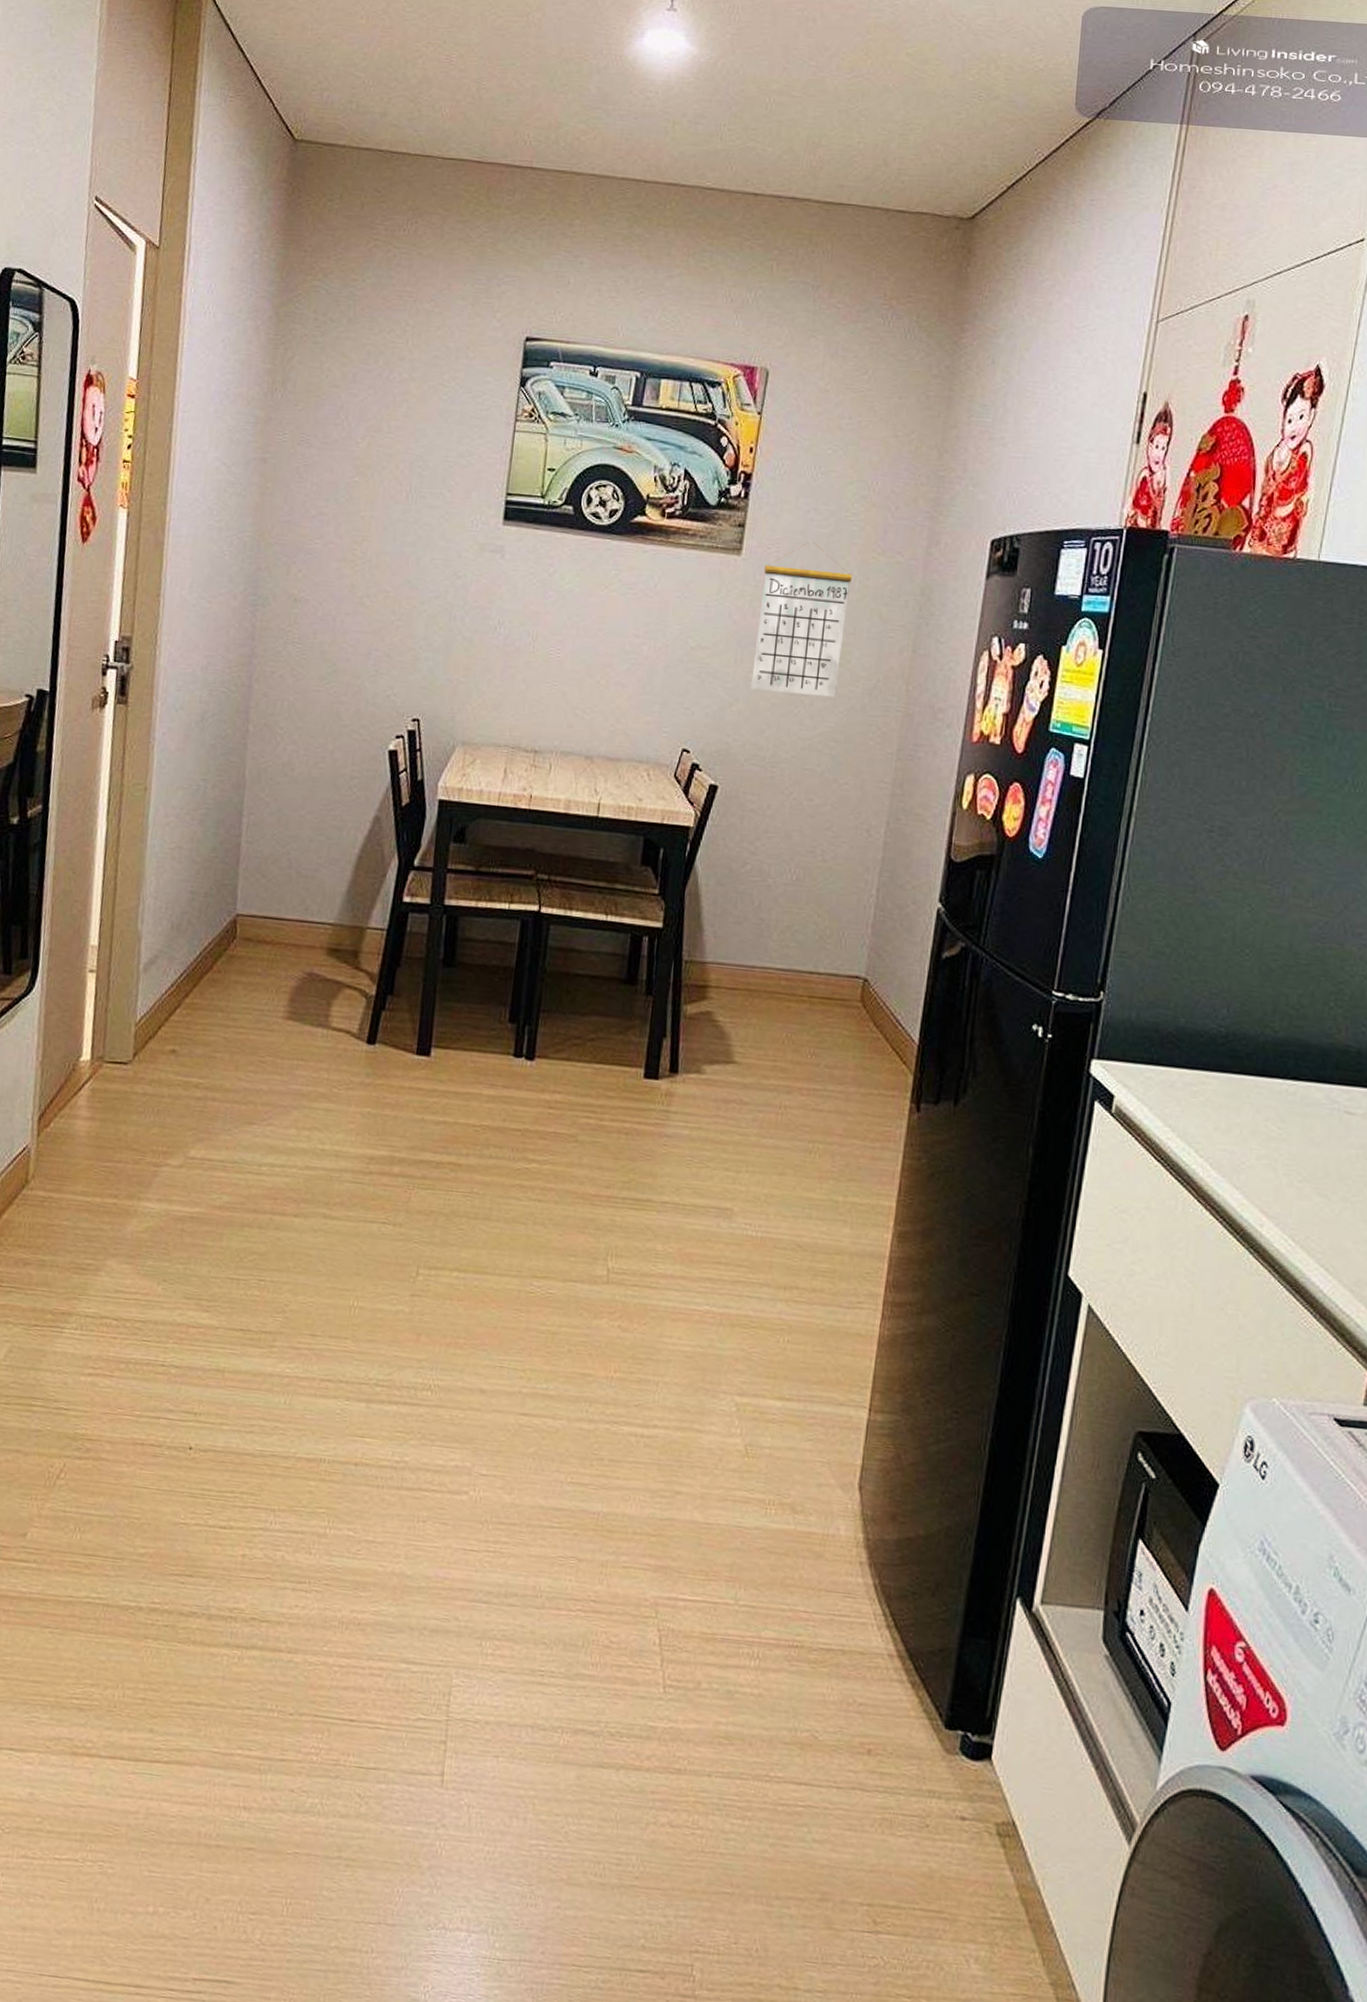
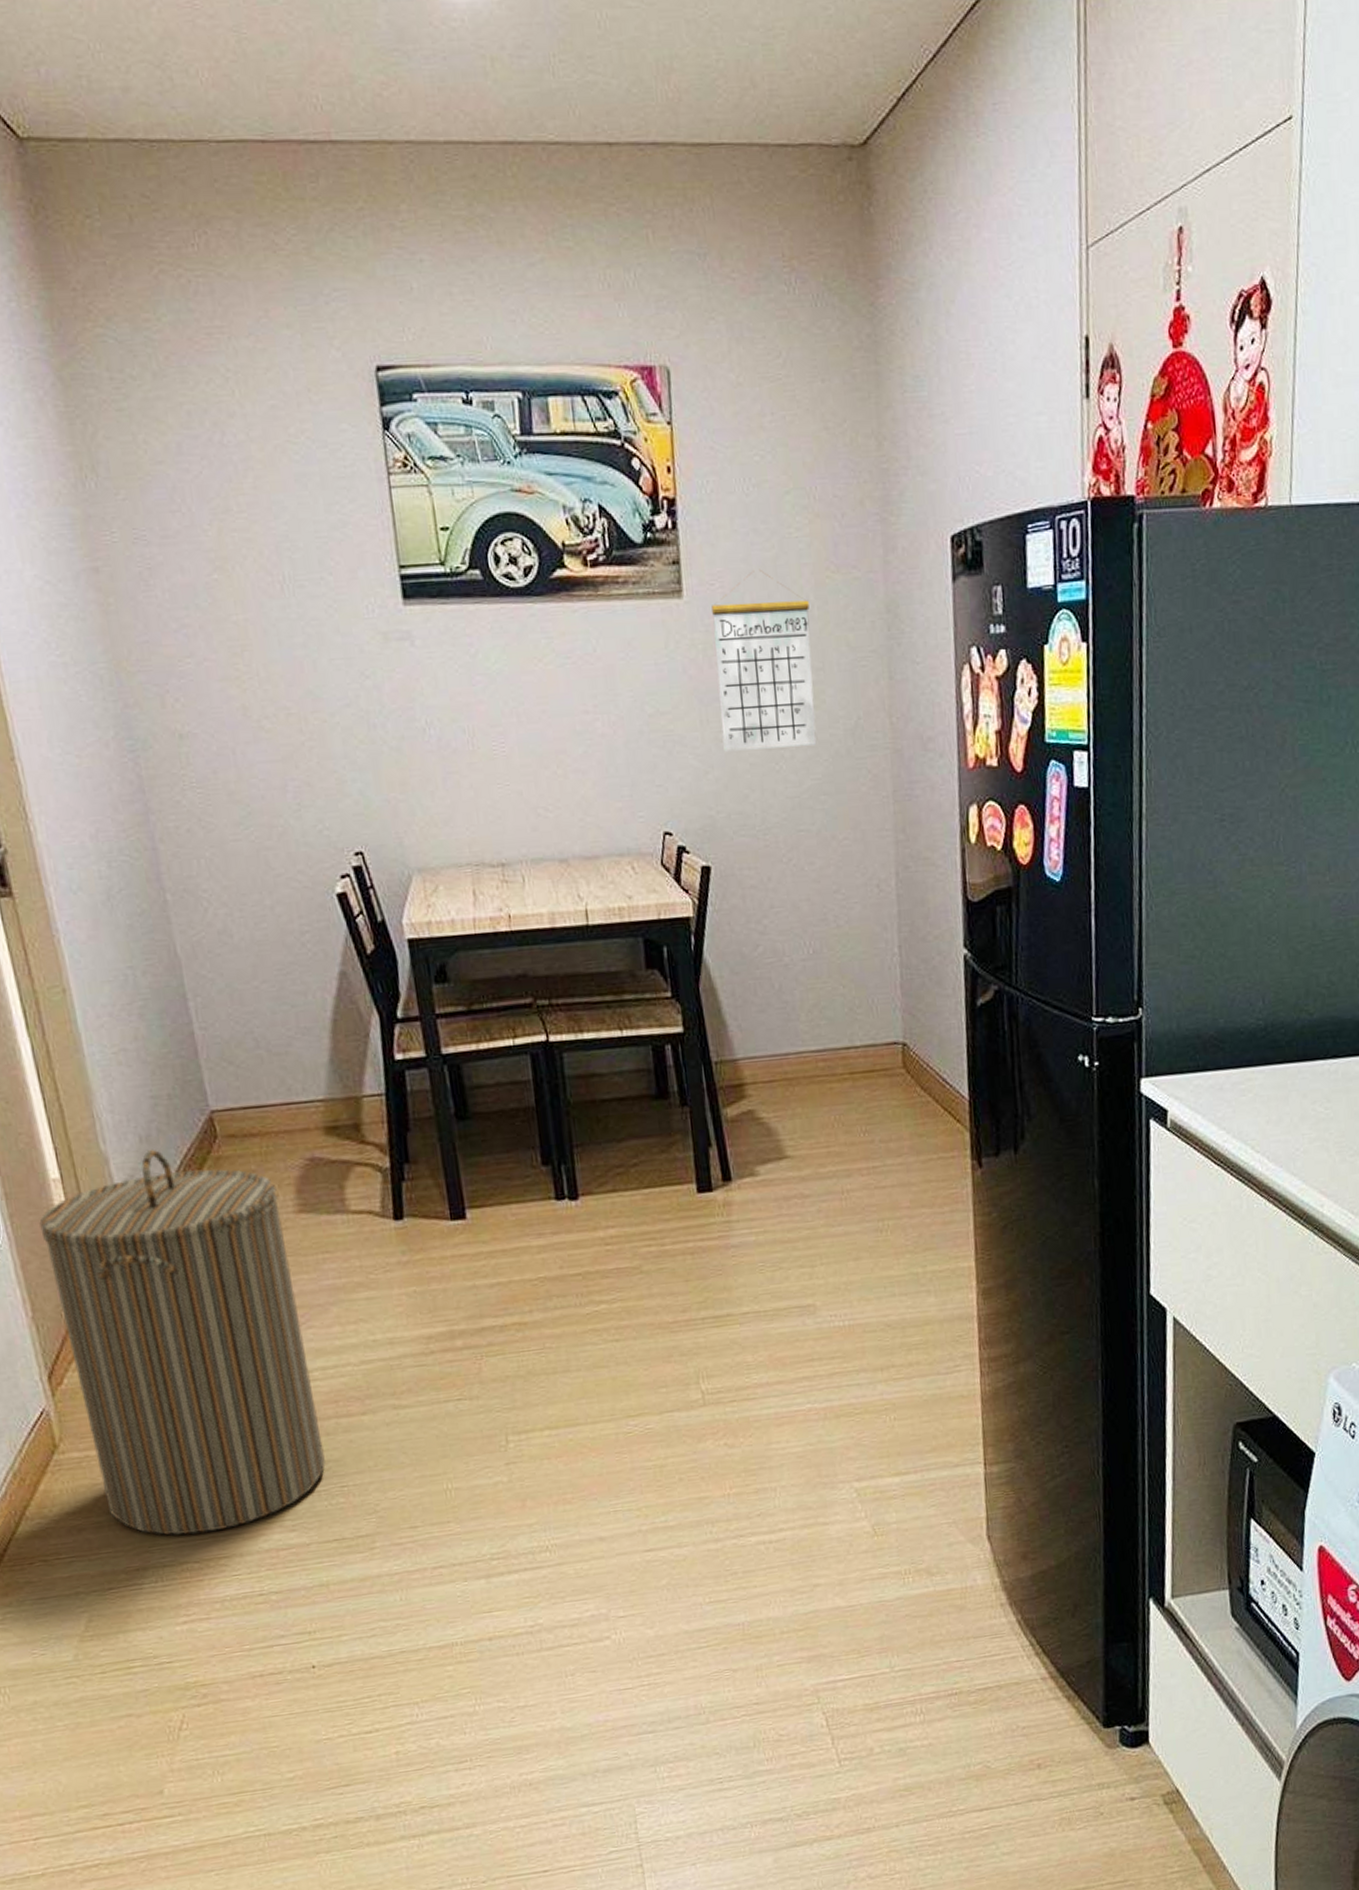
laundry hamper: none [55,936,274,1295] -> present [39,1149,325,1535]

